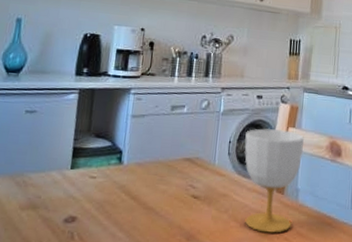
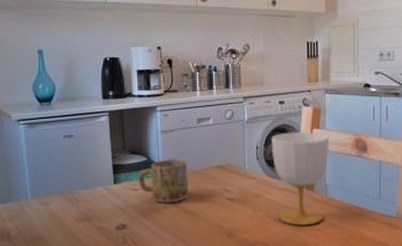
mug: none [98,145,155,196] -> present [139,158,188,203]

